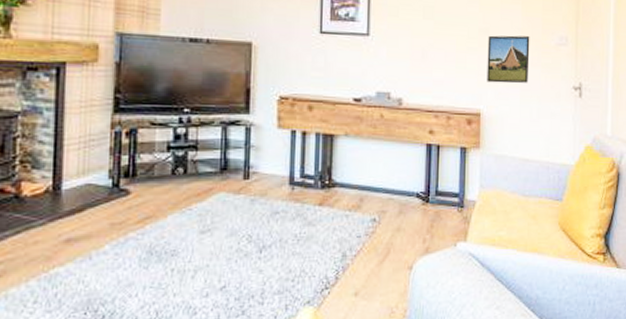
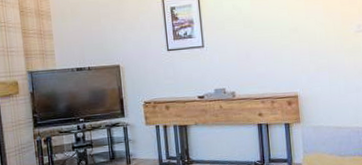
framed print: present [487,35,530,84] -> none [297,29,334,70]

